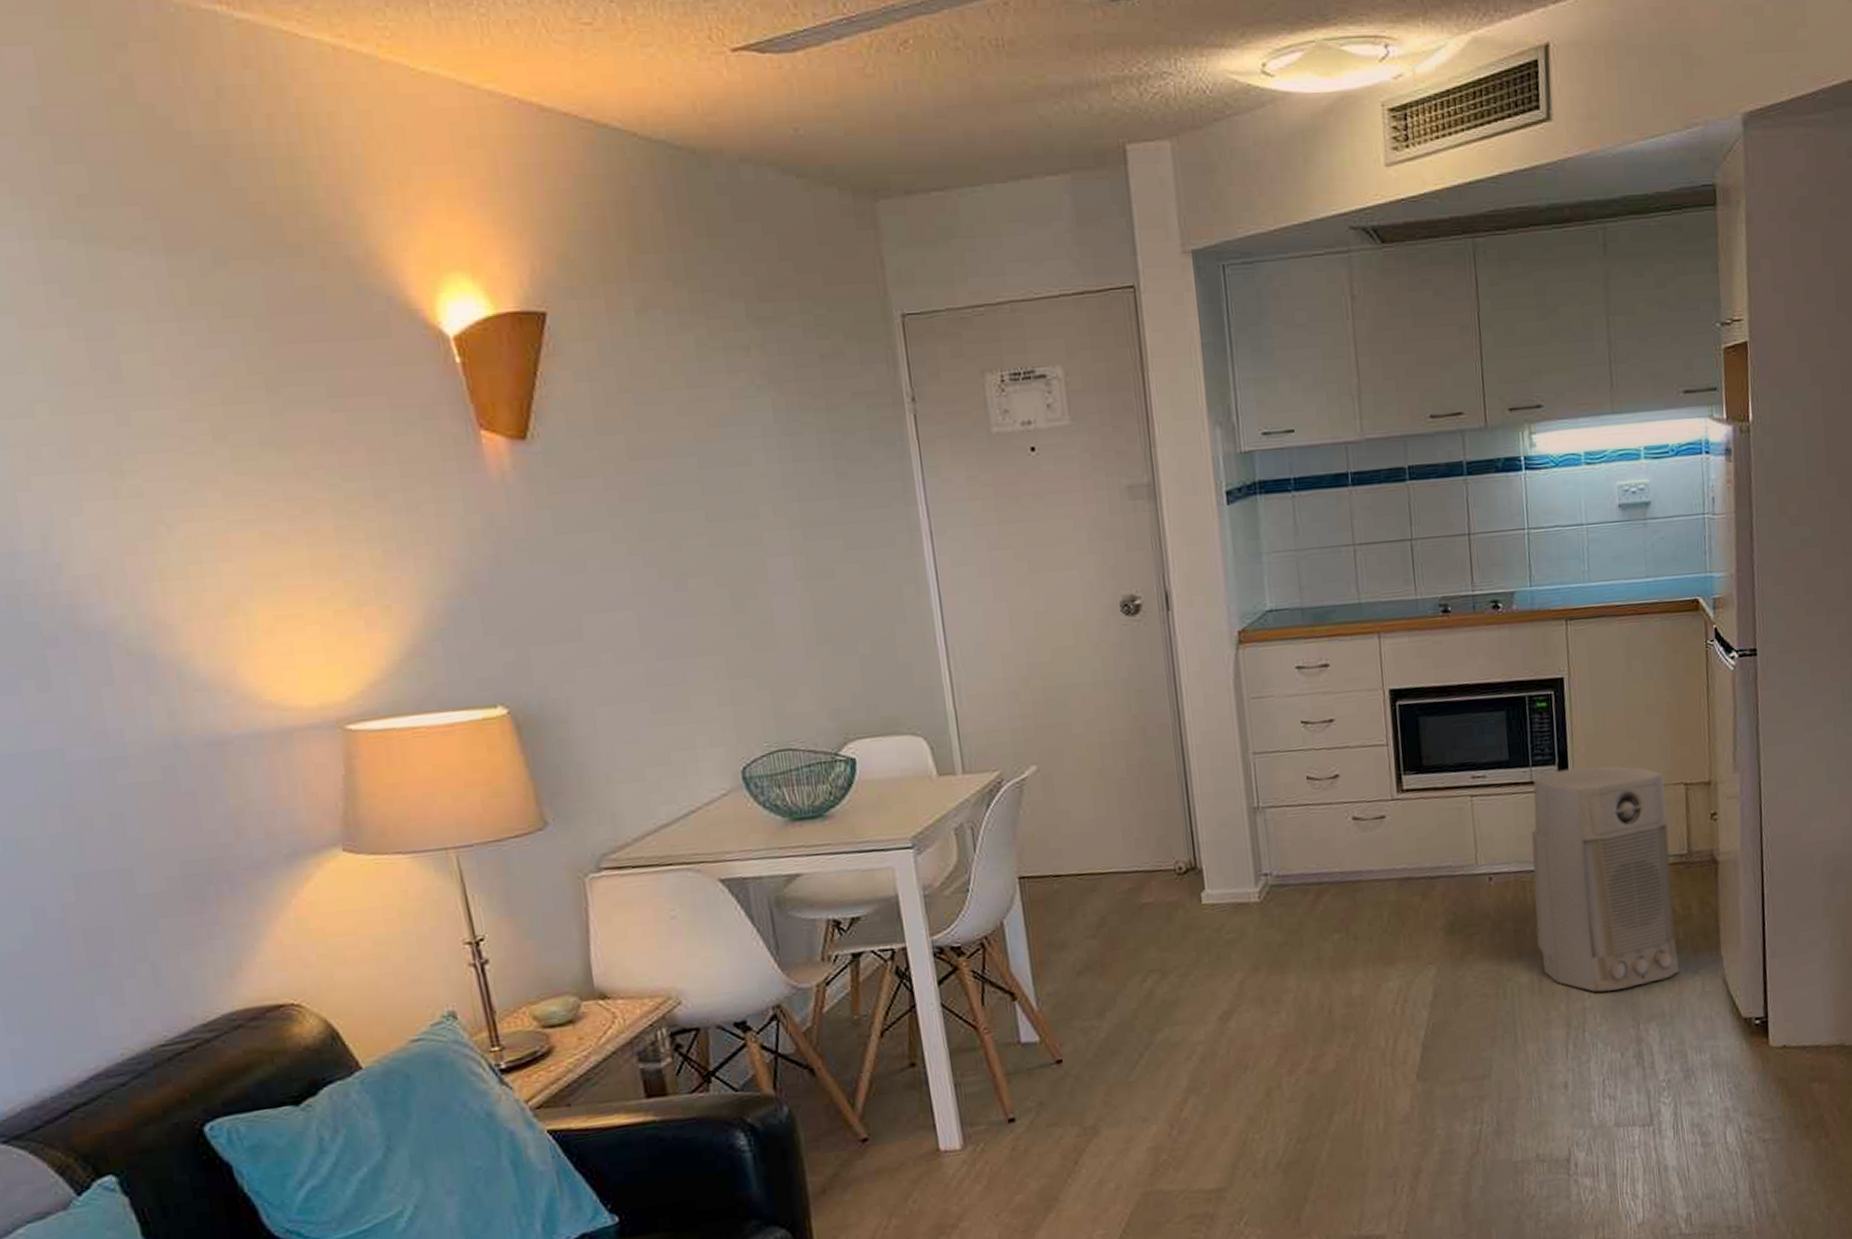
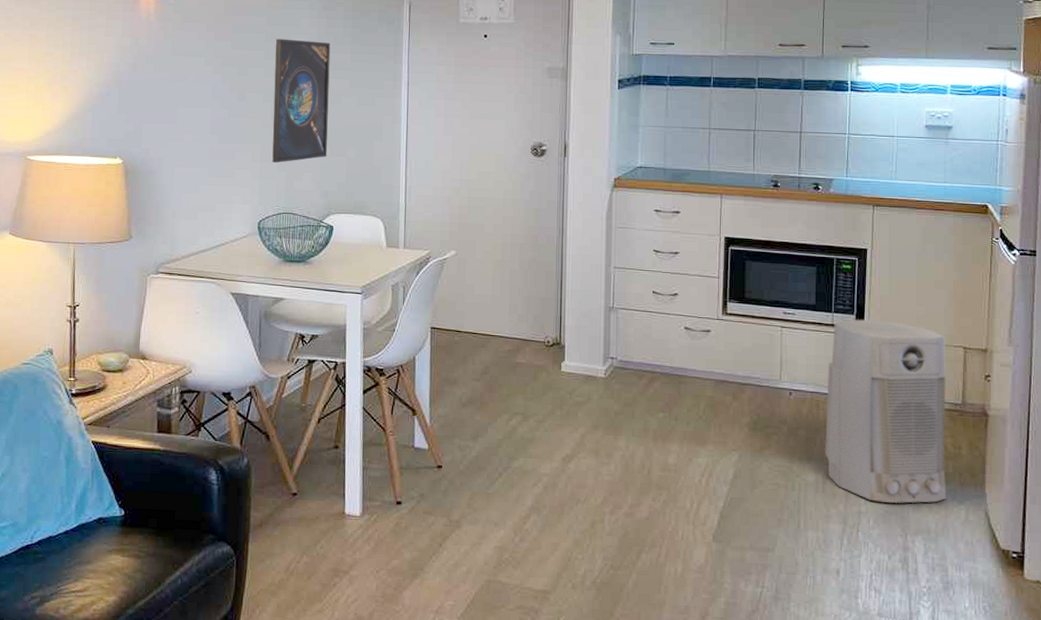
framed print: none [717,485,829,679] -> present [272,38,331,163]

